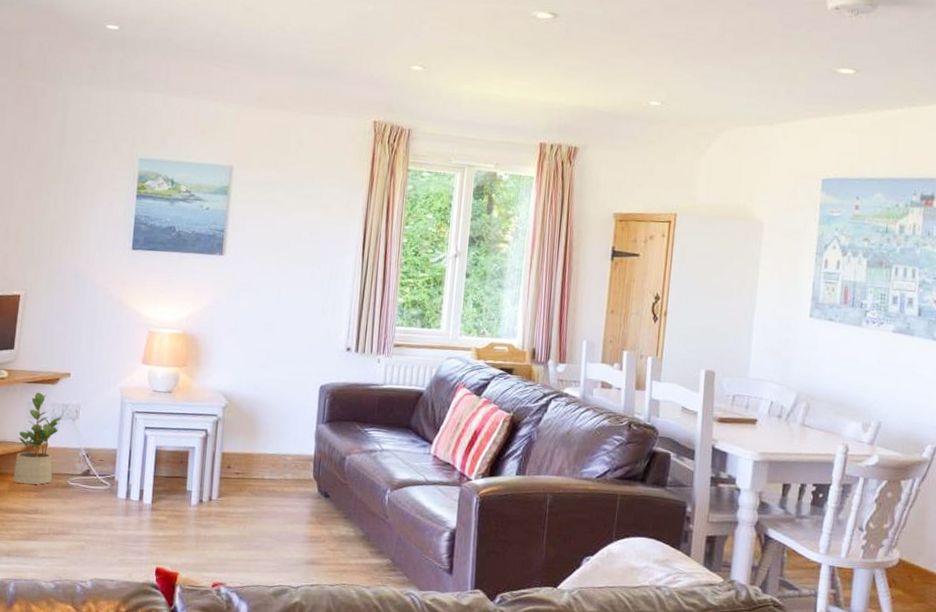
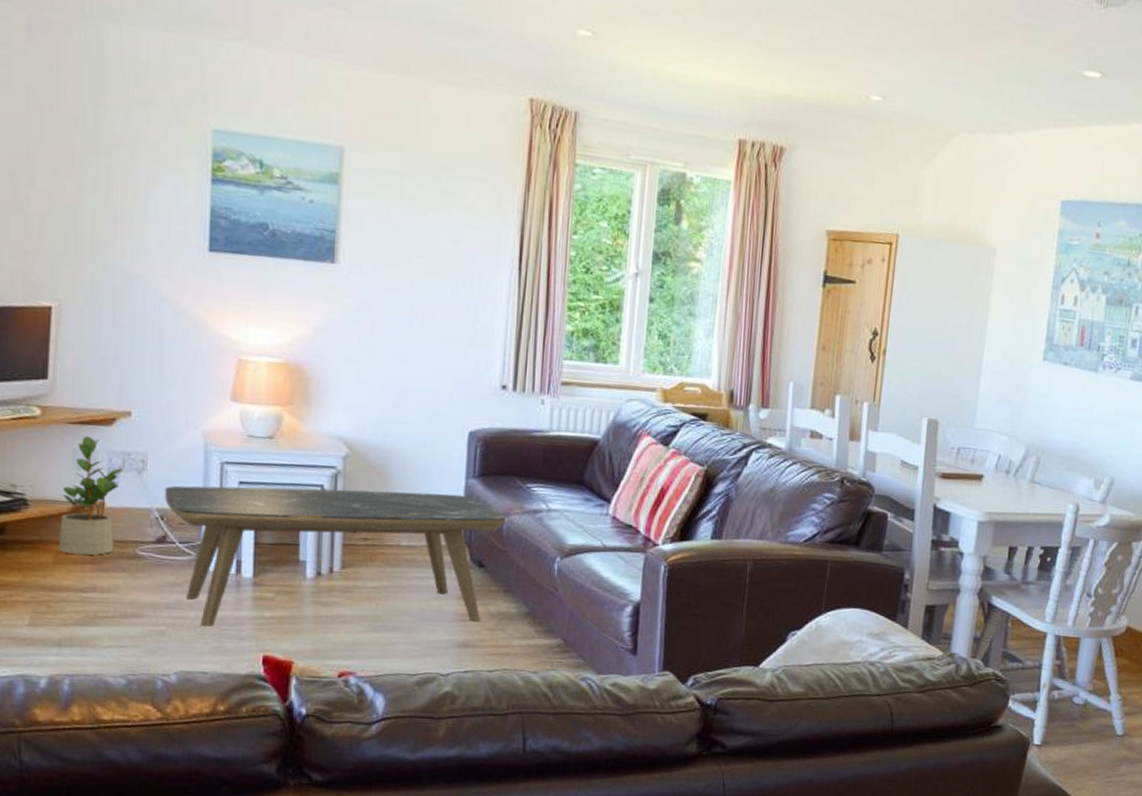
coffee table: none [90,430,348,544] -> present [164,485,507,628]

